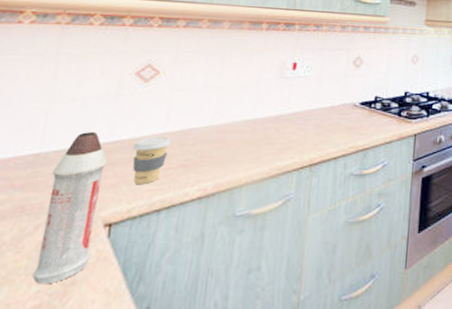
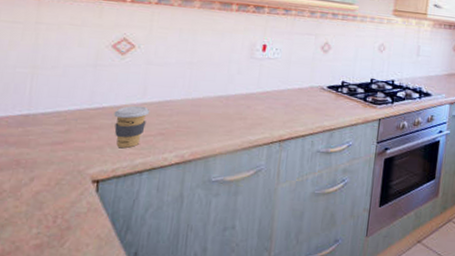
spray bottle: present [32,131,108,285] -> none [32,97,91,228]

